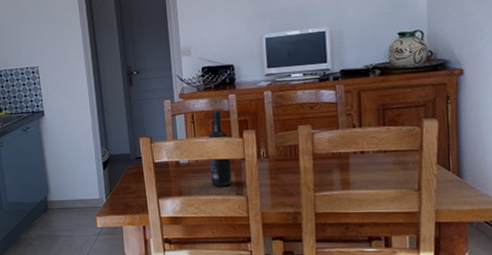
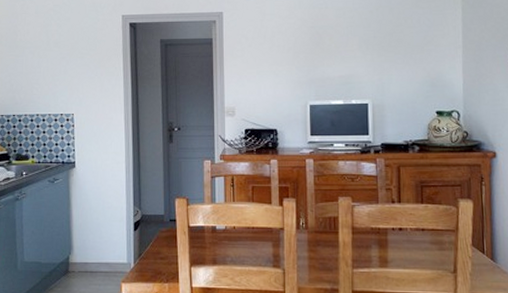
wine bottle: present [207,110,232,187] -> none [246,175,269,257]

